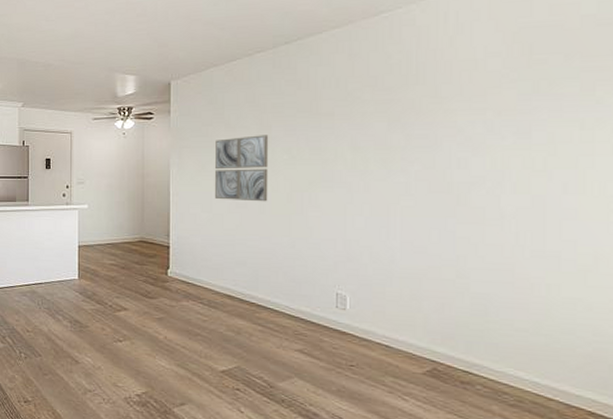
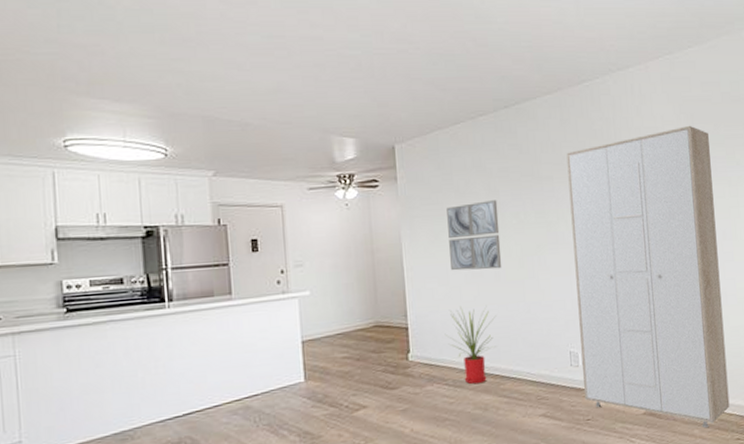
house plant: none [205,234,257,308] -> present [446,306,496,385]
cabinet: none [349,56,554,408] -> present [566,125,730,428]

